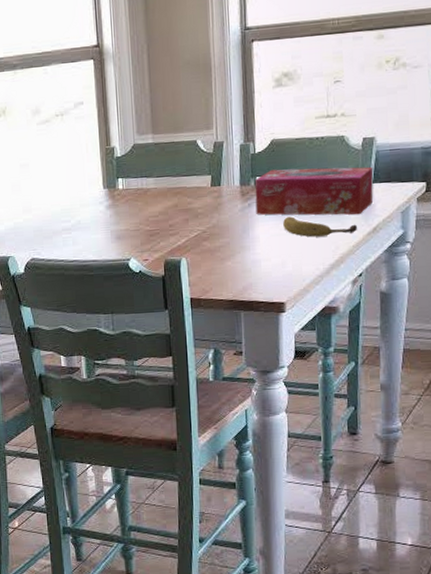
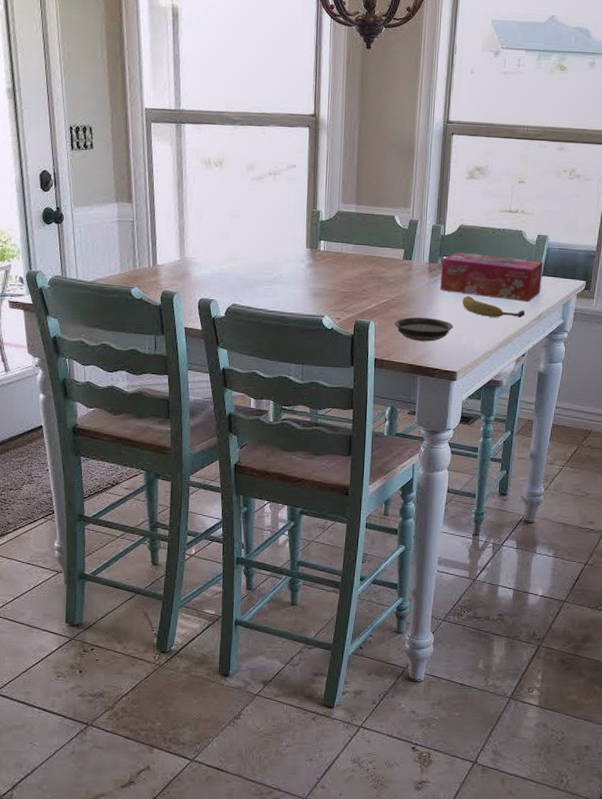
saucer: none [208,246,276,274] -> present [394,317,454,342]

